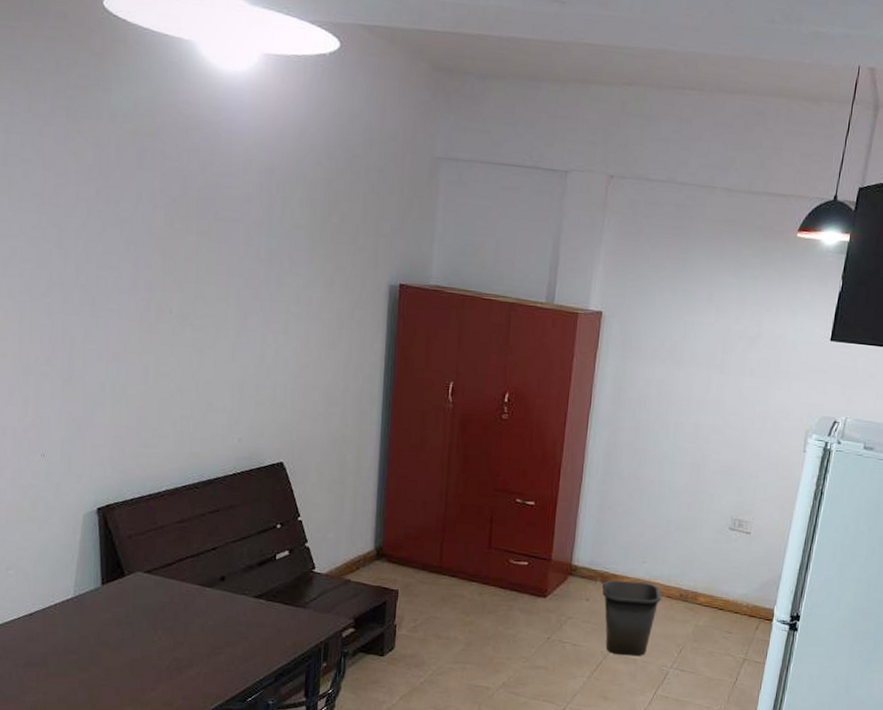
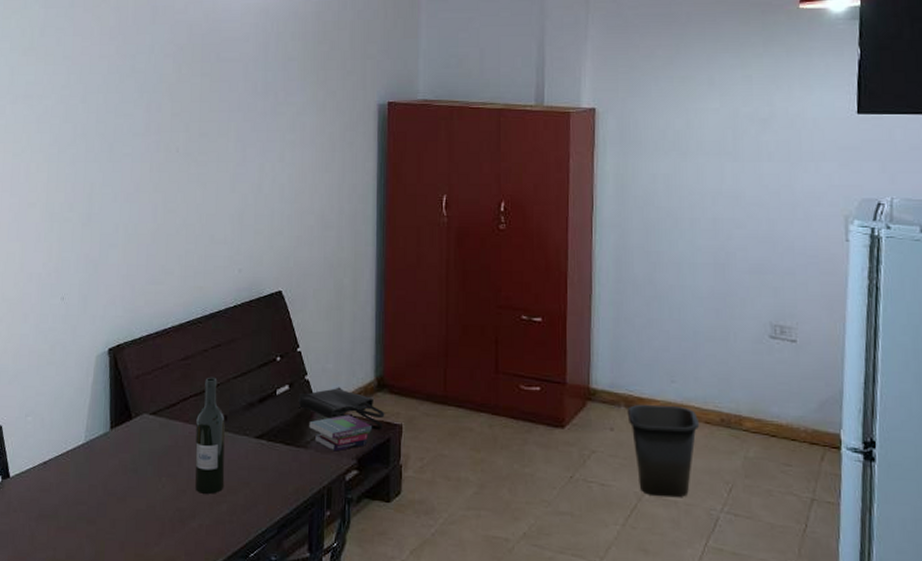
wine bottle: none [192,541,223,646] -> present [194,378,225,494]
tote bag: none [296,554,383,594] -> present [297,387,385,430]
books: none [308,579,369,612] -> present [309,415,372,452]

